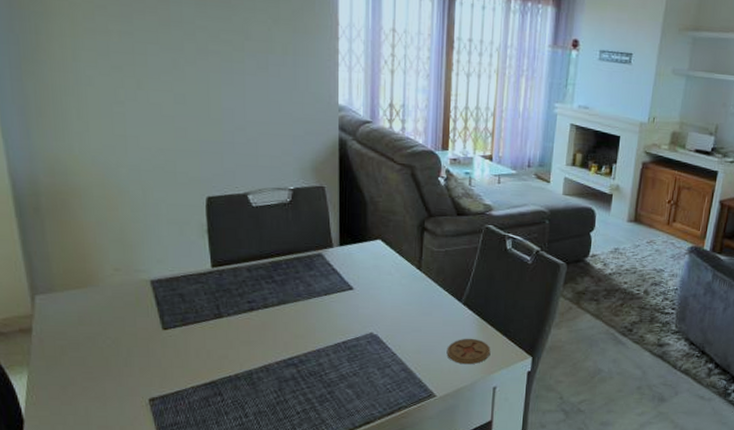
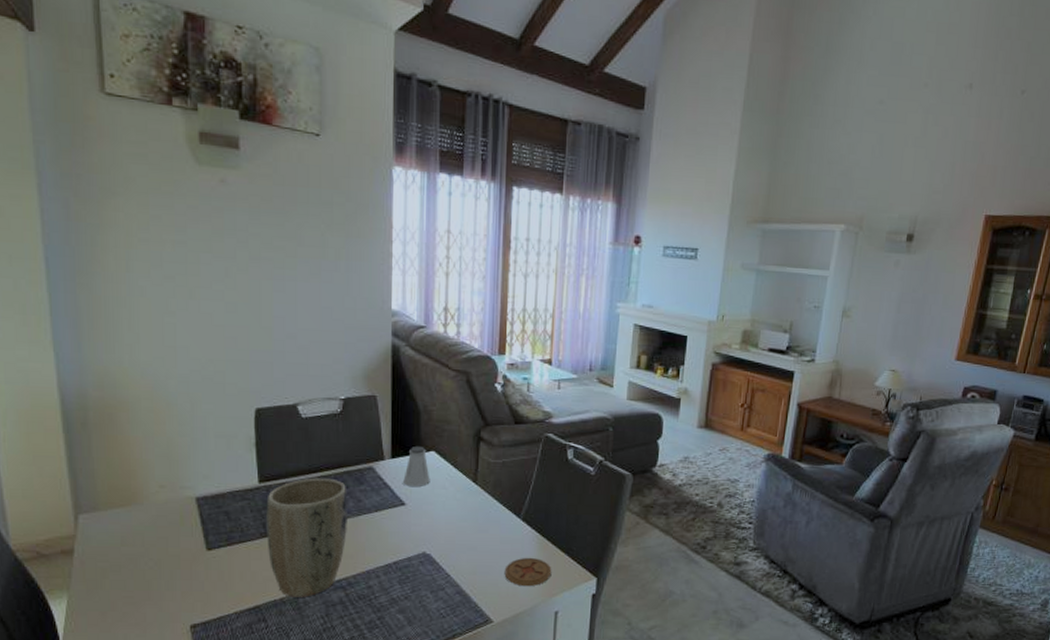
plant pot: none [220,263,298,374] -> present [266,478,348,597]
saltshaker: none [351,234,377,272] -> present [403,445,430,486]

